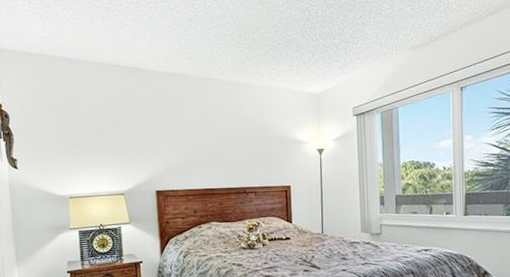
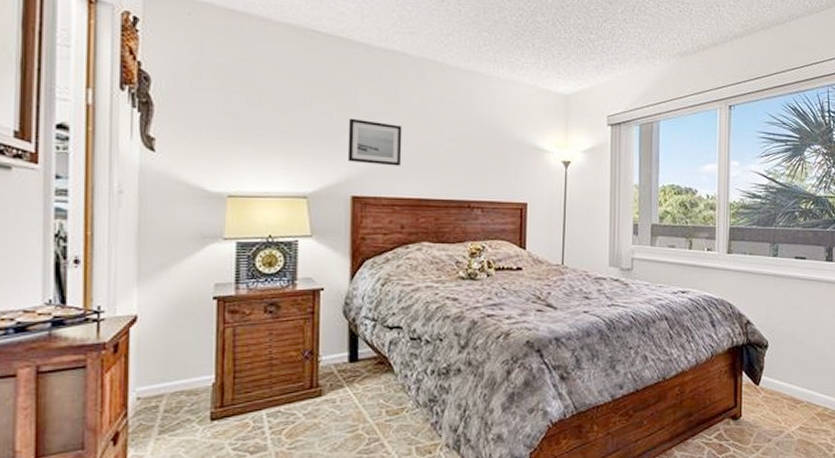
wall art: none [148,130,191,165] -> present [347,118,402,166]

